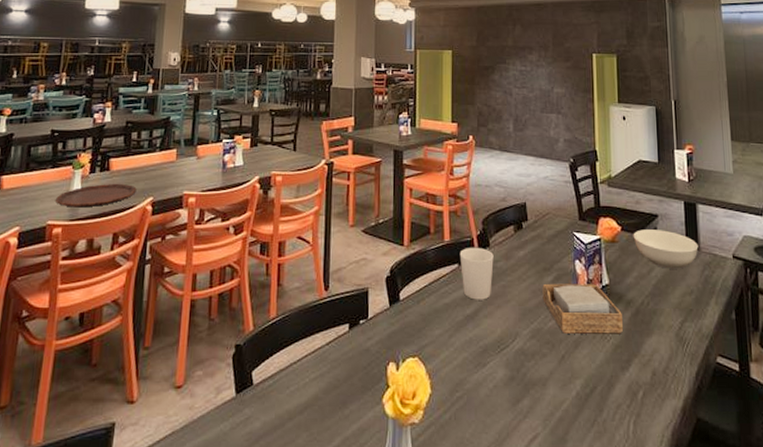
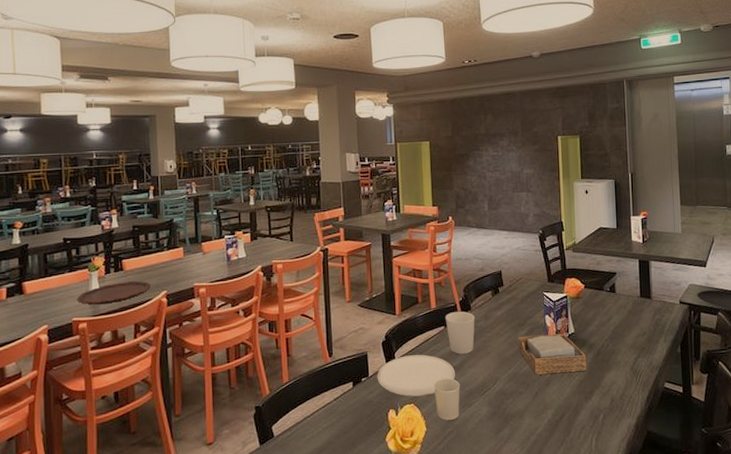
plate: none [377,296,468,349] -> present [377,354,455,397]
cup: none [442,328,473,382] -> present [433,378,461,421]
bowl: present [633,229,698,269] -> none [595,285,651,316]

